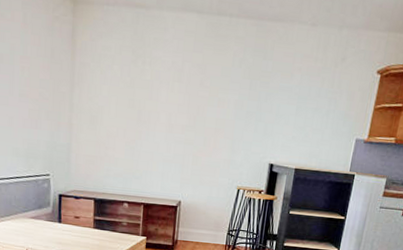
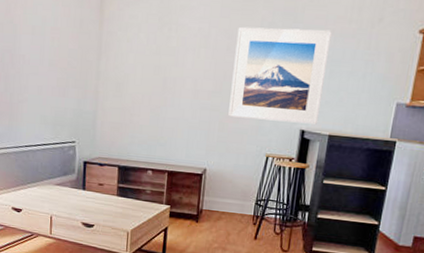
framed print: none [201,62,299,159] -> present [228,27,332,125]

